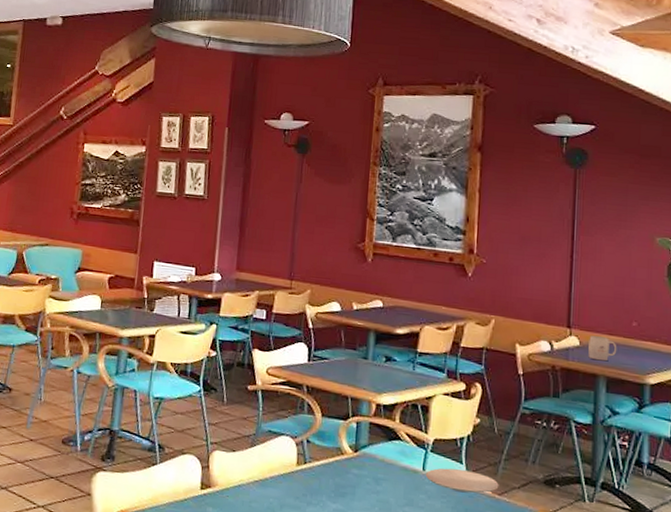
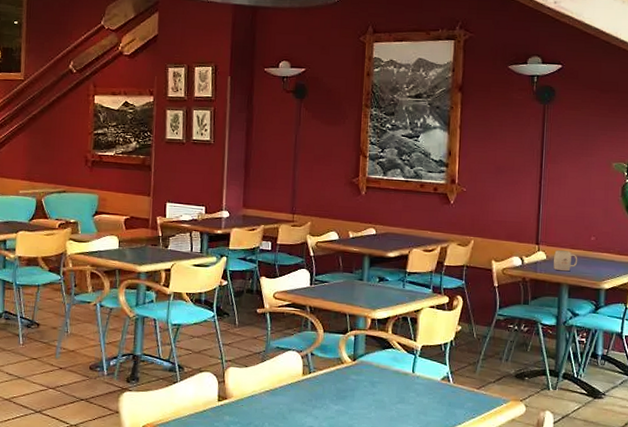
plate: present [425,468,499,494] -> none [414,369,478,389]

